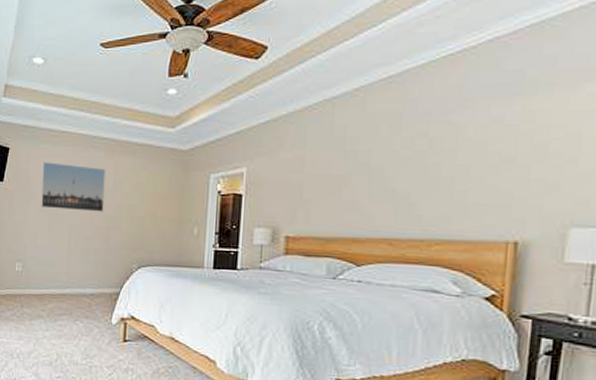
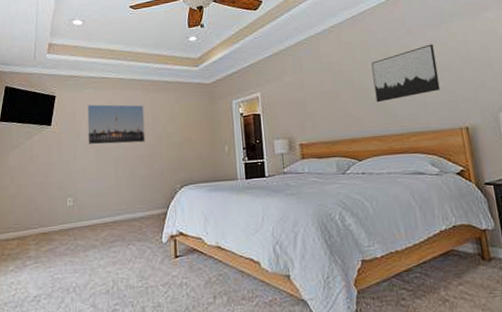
wall art: none [396,124,497,196] -> present [371,44,440,103]

